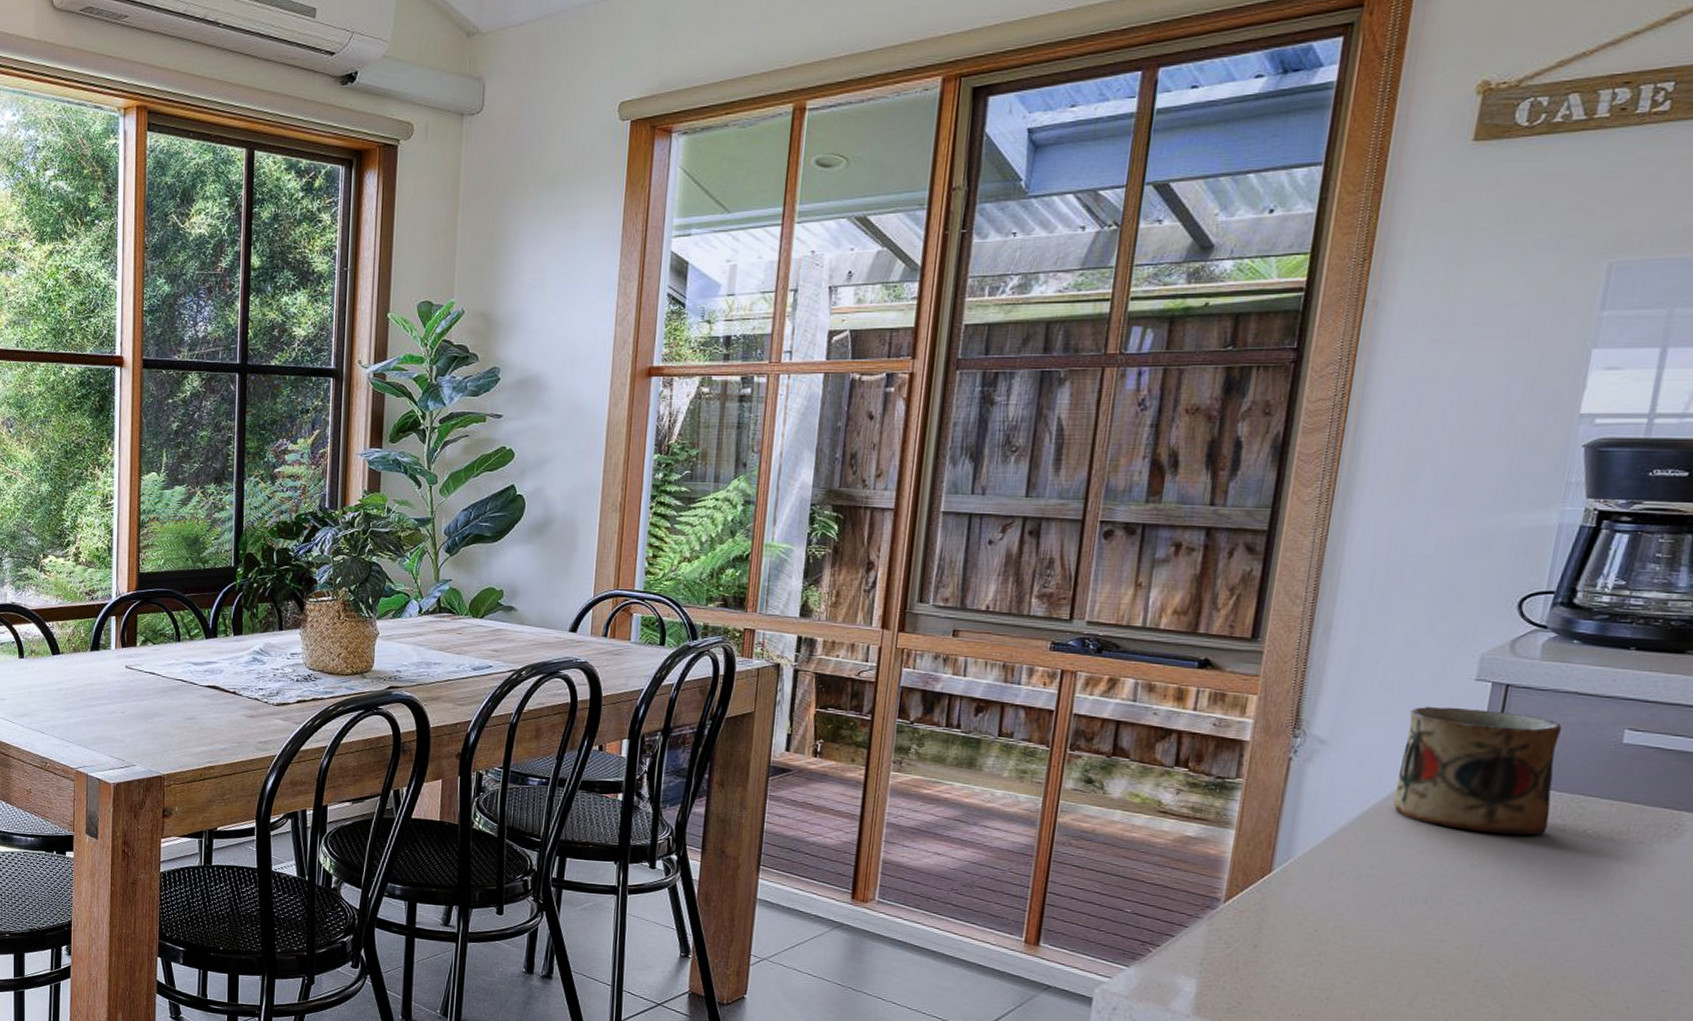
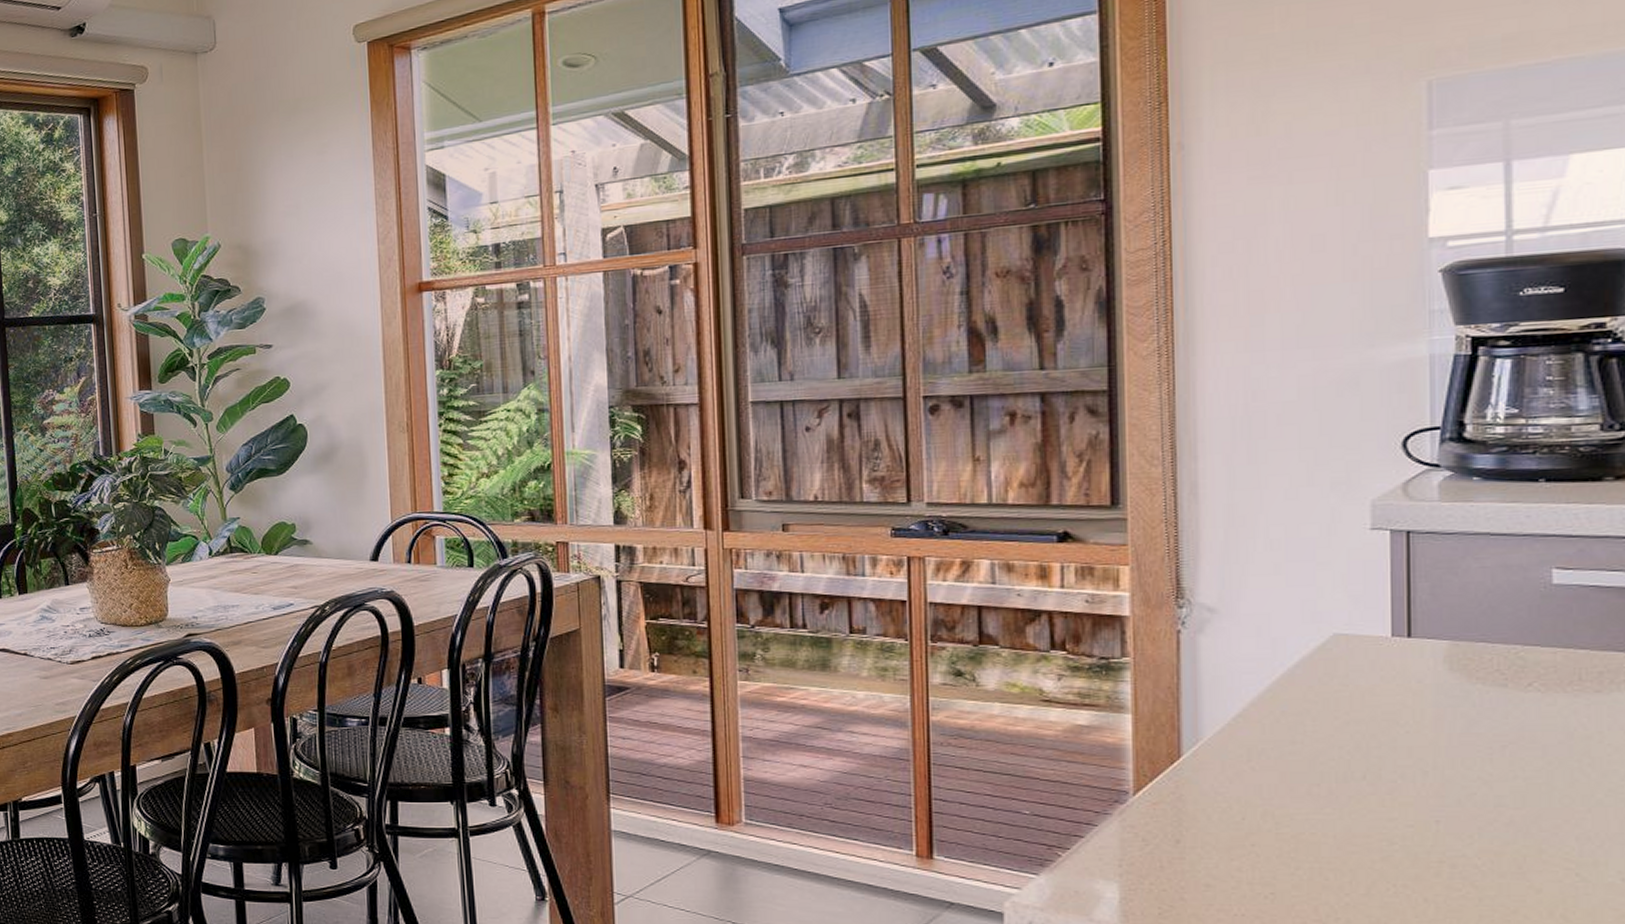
mug: present [1393,706,1562,835] -> none [1304,560,1486,695]

